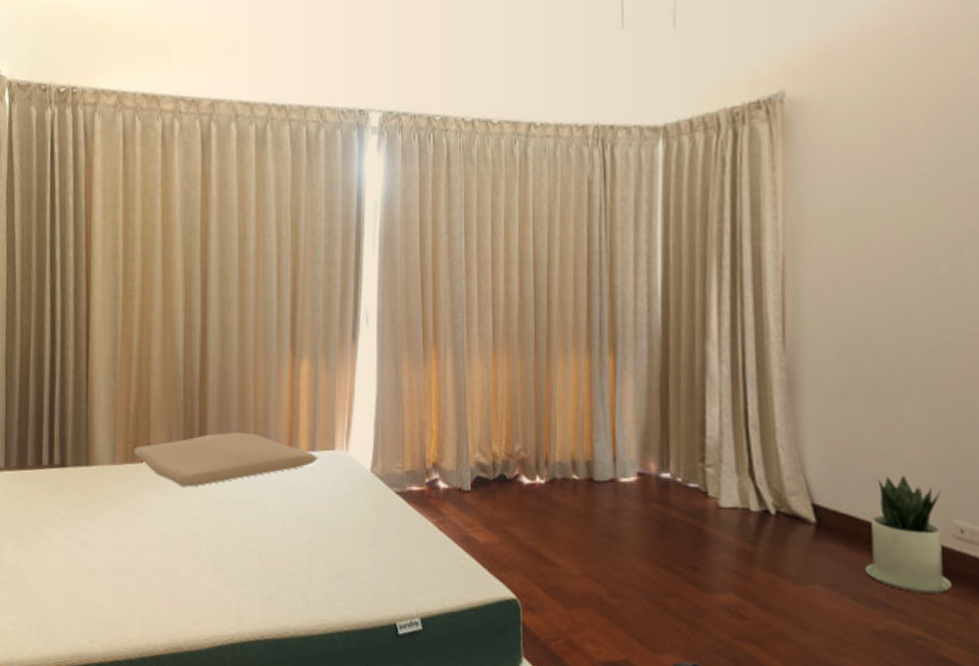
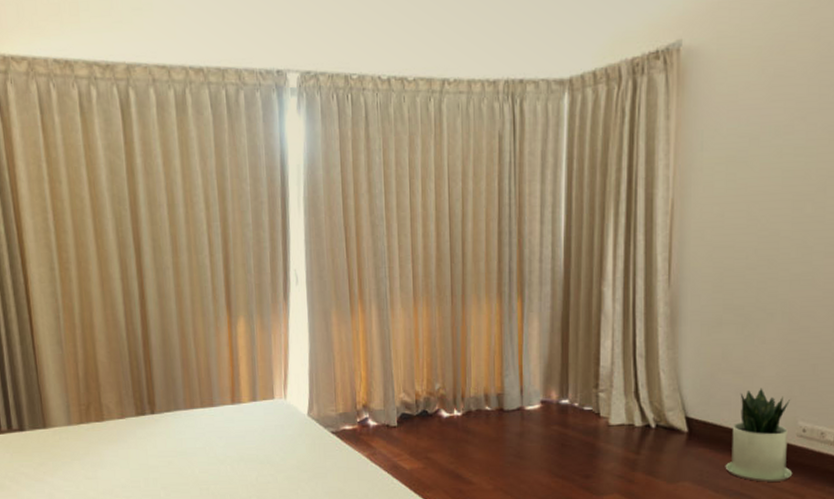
cushion: present [133,432,318,487] -> none [87,388,260,441]

